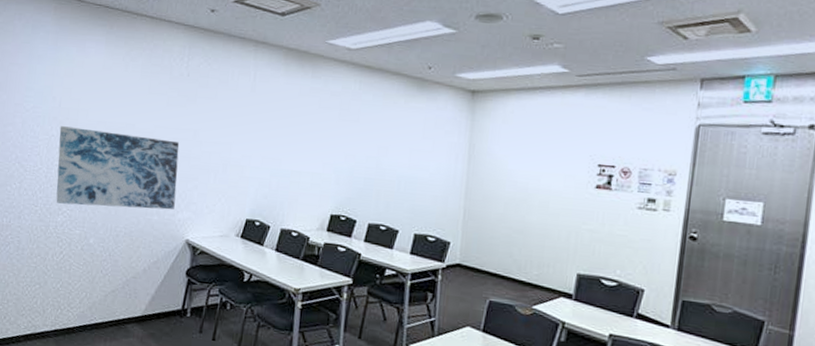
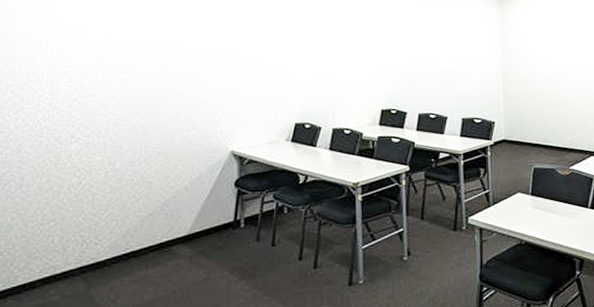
wall art: present [56,126,180,210] -> none [63,48,214,130]

